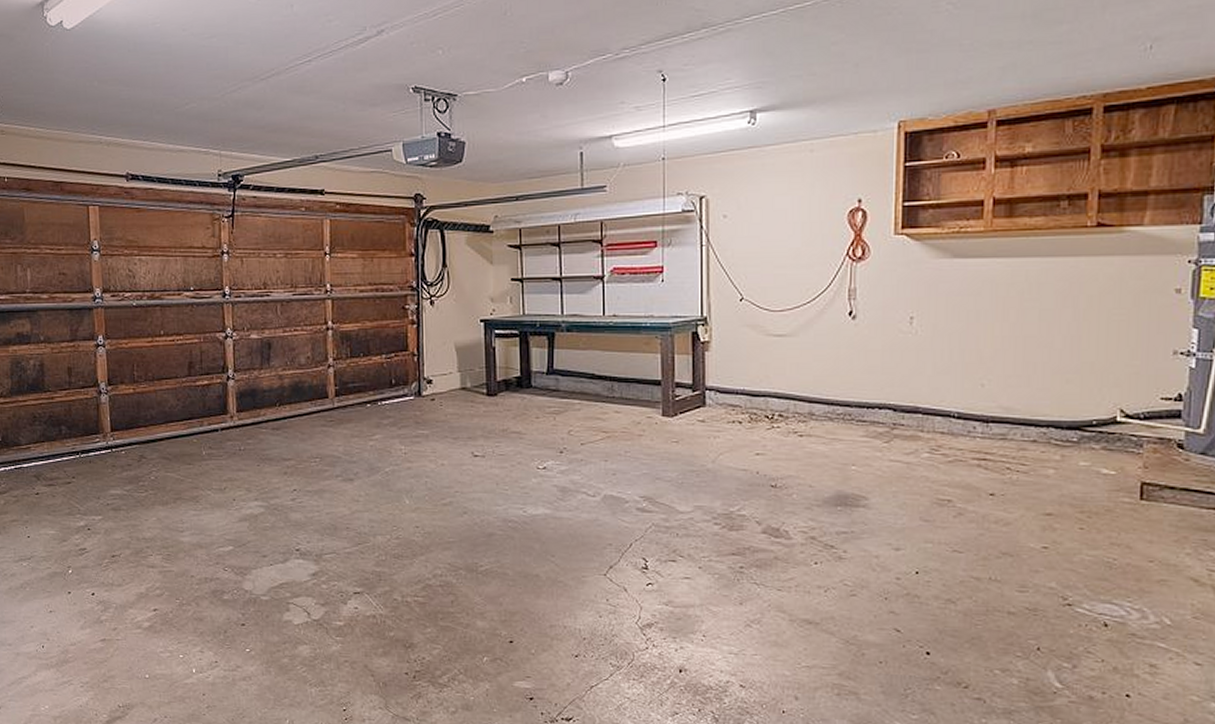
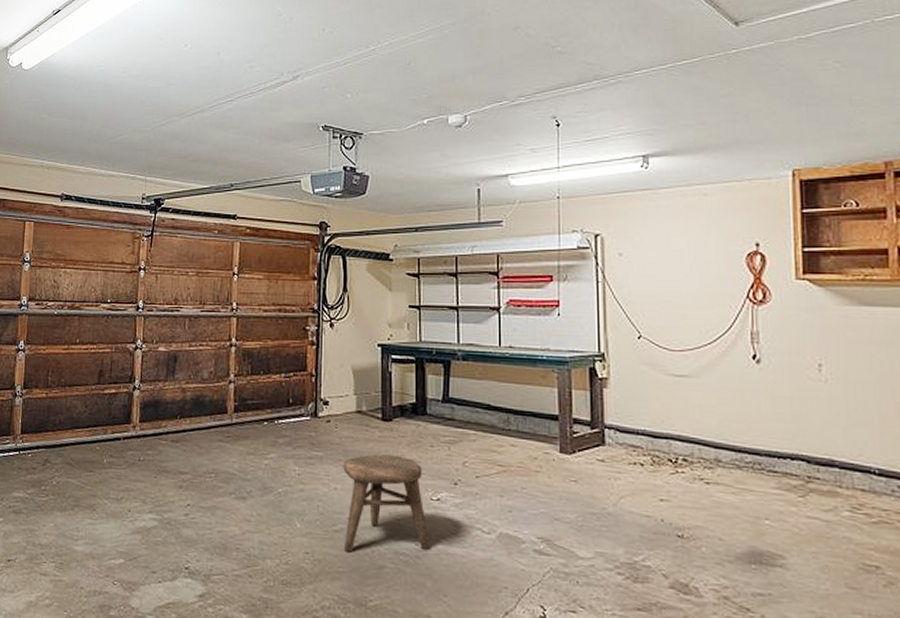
stool: none [449,429,537,523] -> present [343,454,430,553]

